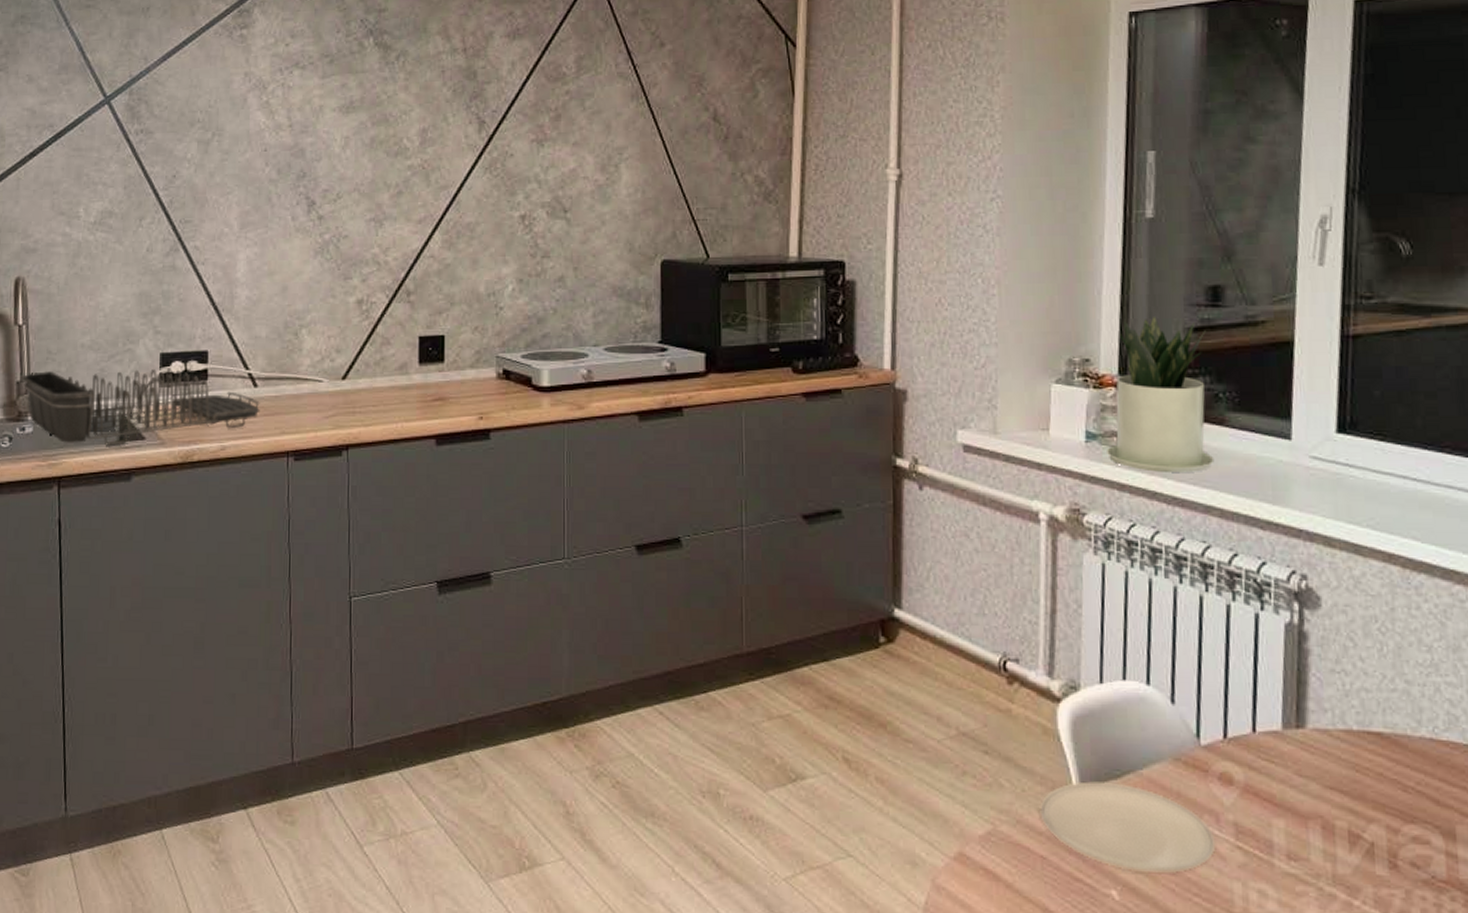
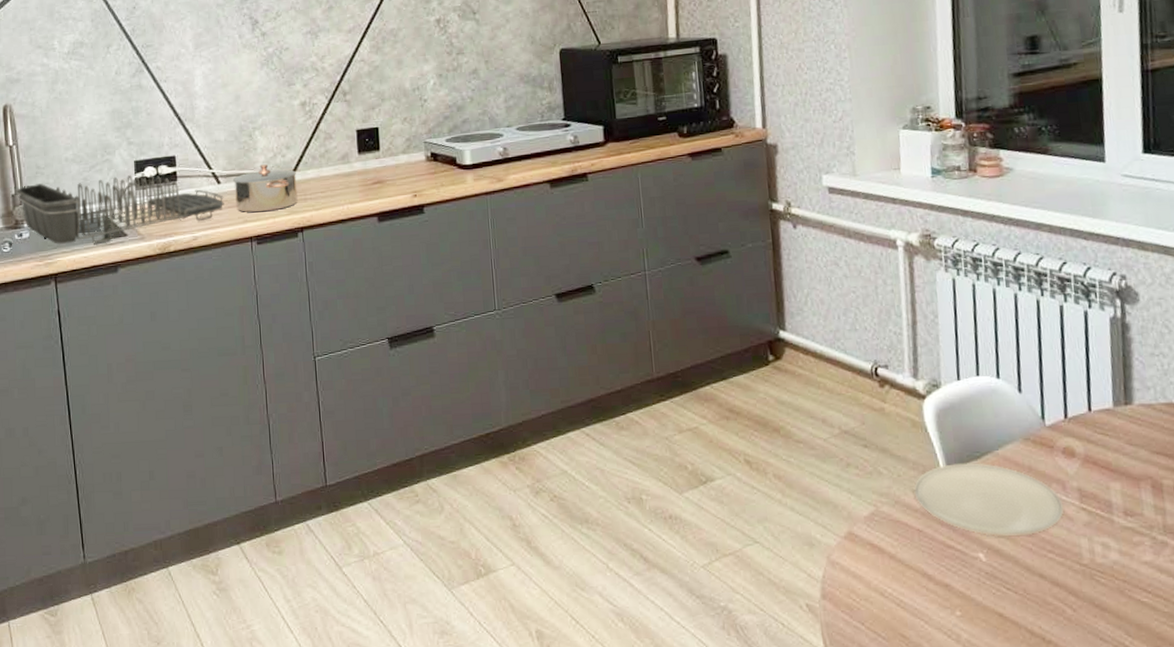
cooking pot: none [271,367,345,424] -> present [232,163,298,213]
planter: present [1107,317,1215,474] -> none [950,66,1042,199]

